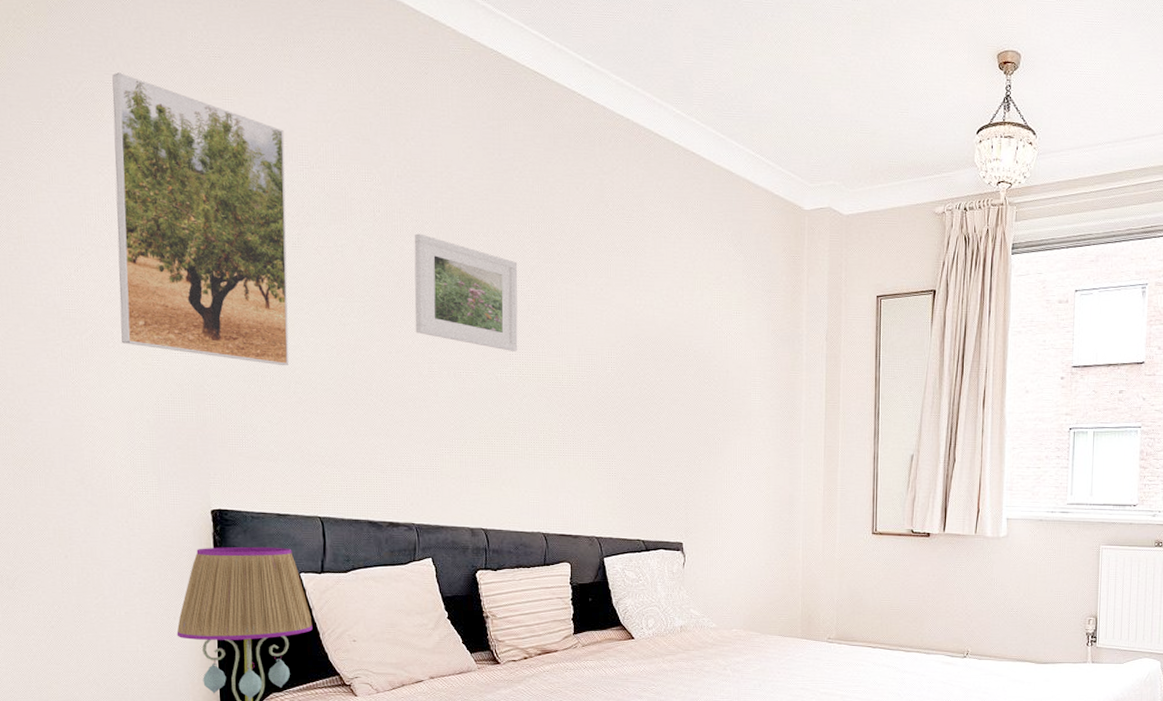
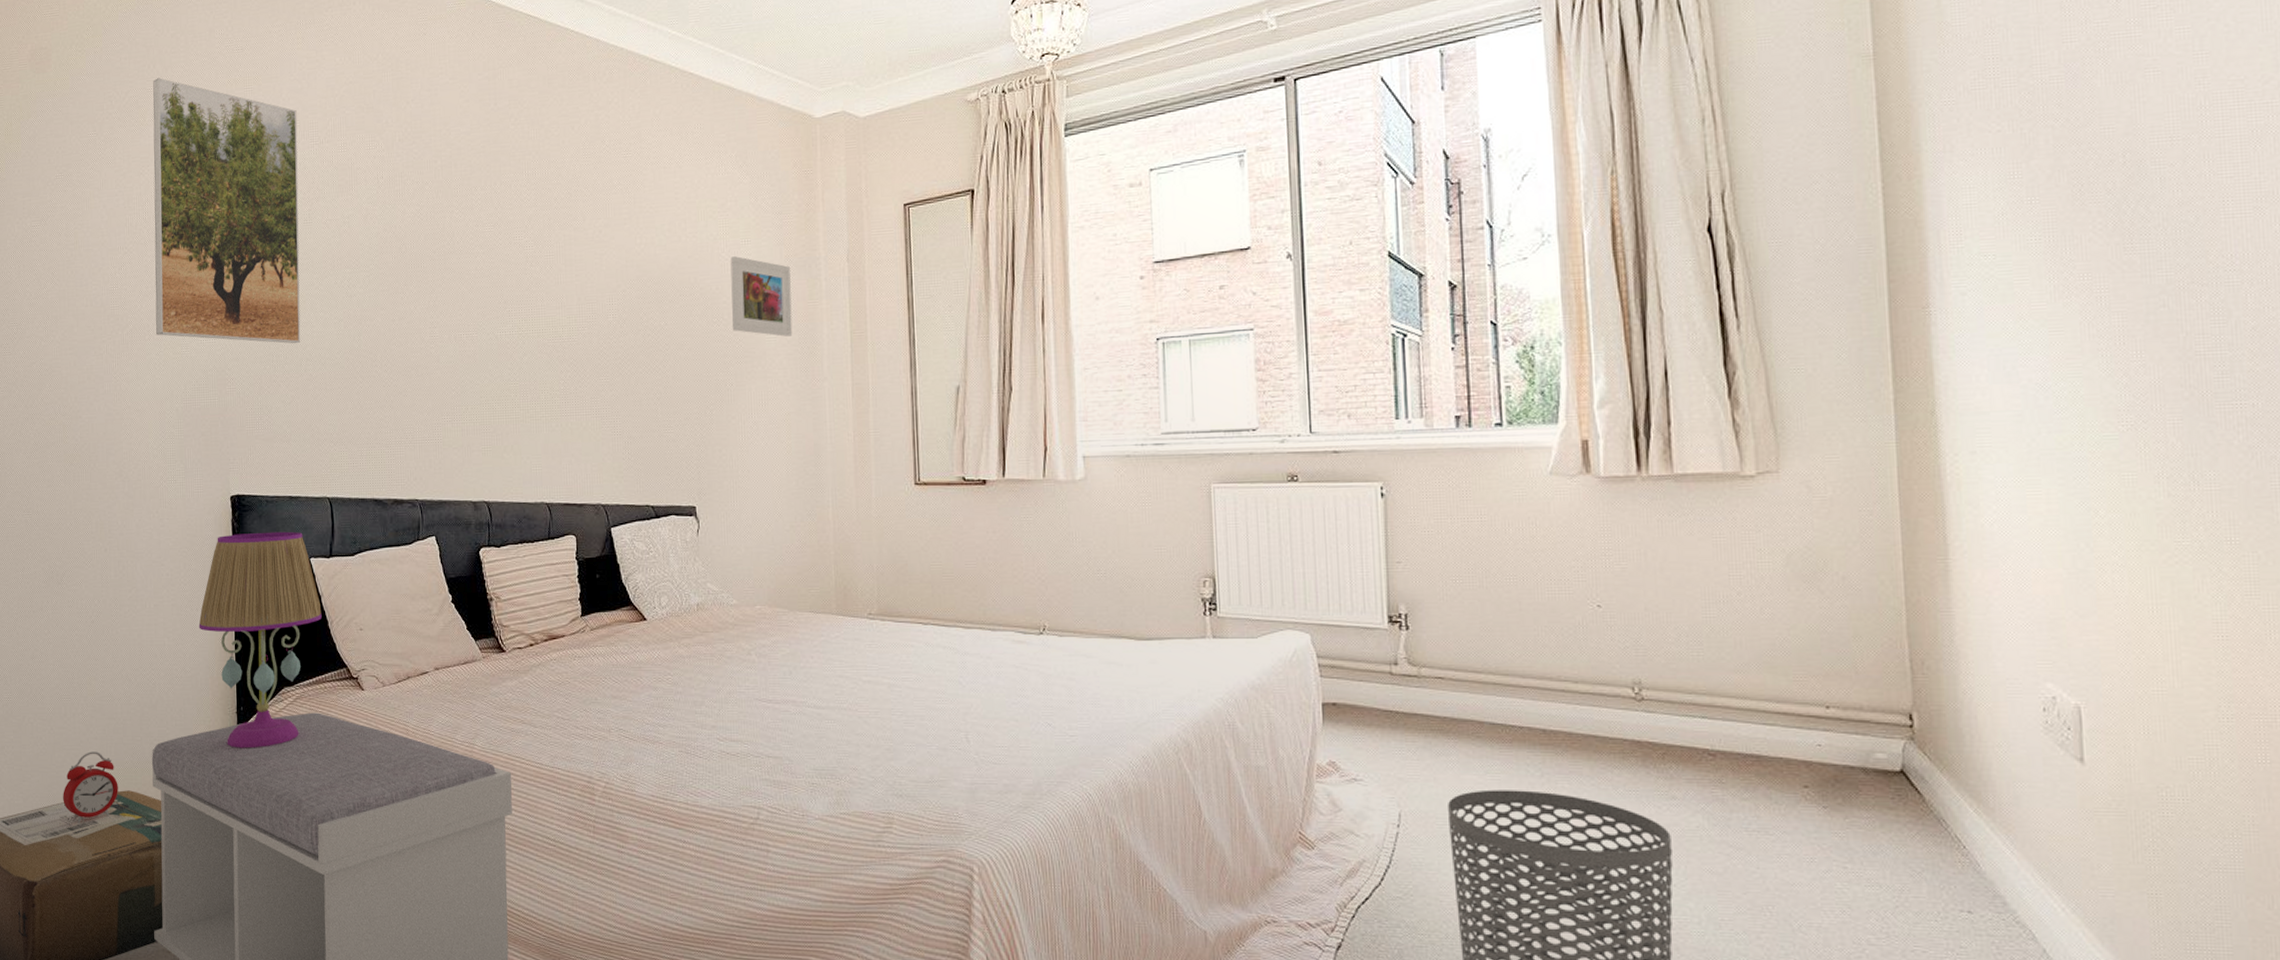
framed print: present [414,233,518,352] -> none [415,195,517,308]
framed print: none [721,325,776,401] -> present [730,256,793,337]

